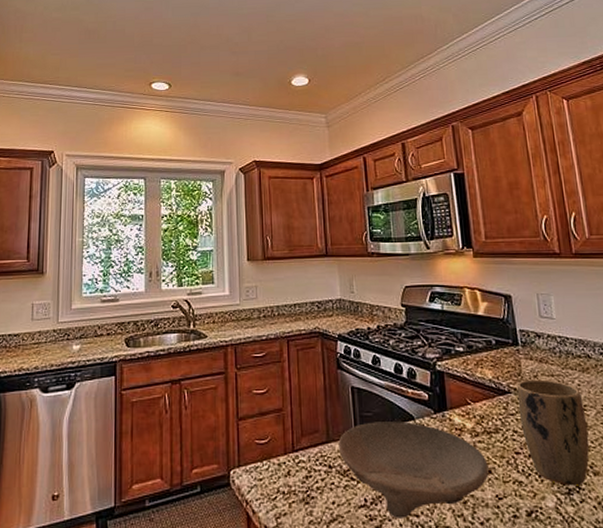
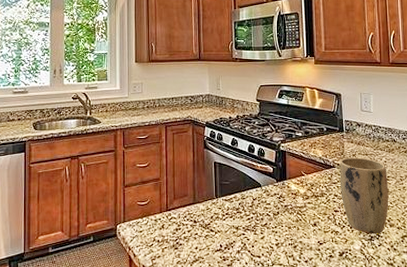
bowl: present [338,422,489,518] -> none [202,188,314,259]

